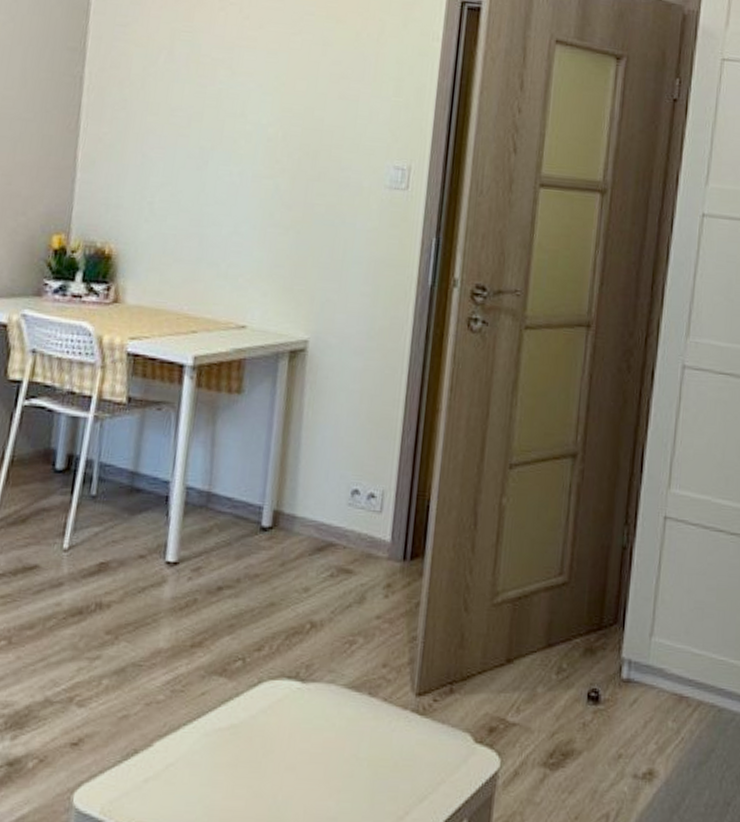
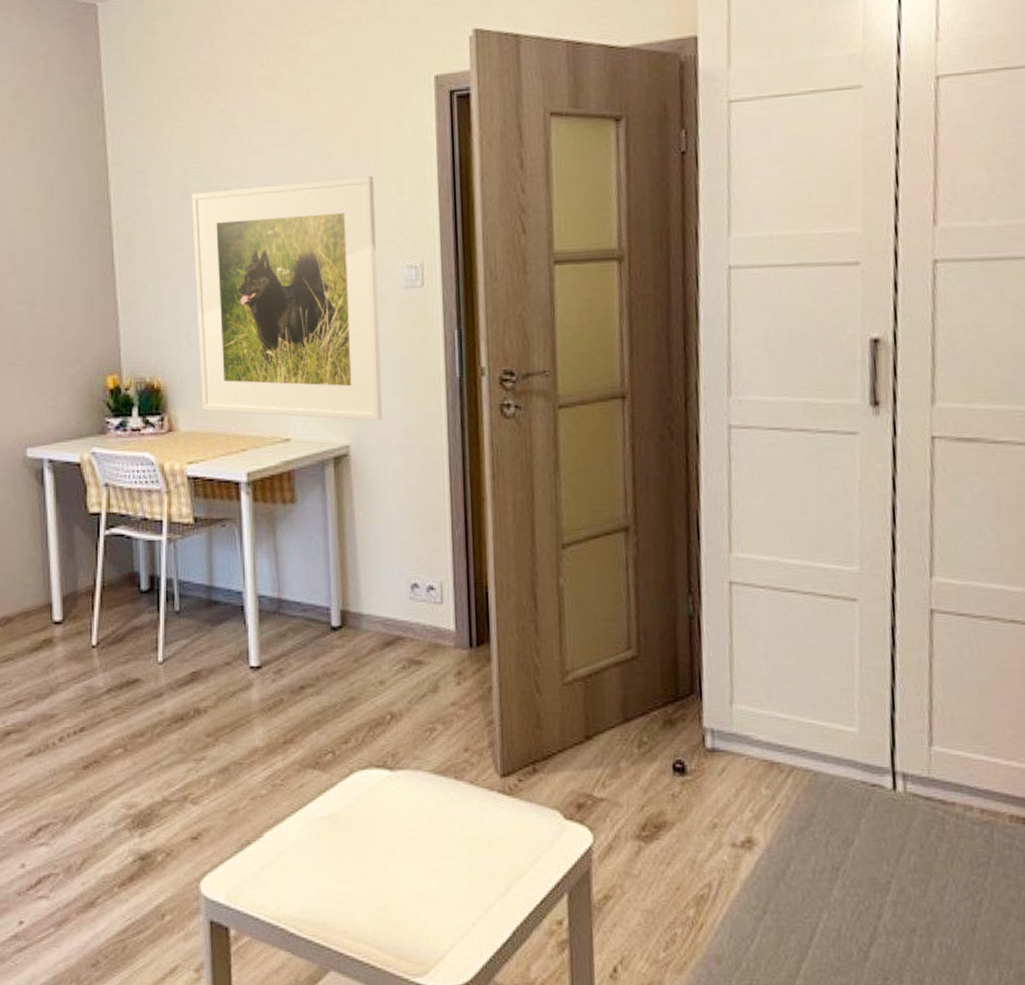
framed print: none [154,57,373,320] -> present [192,175,382,422]

